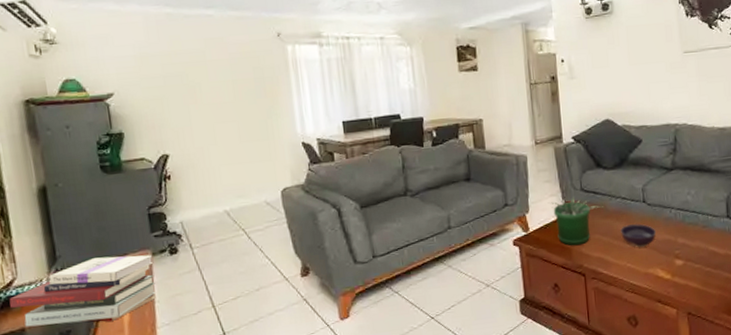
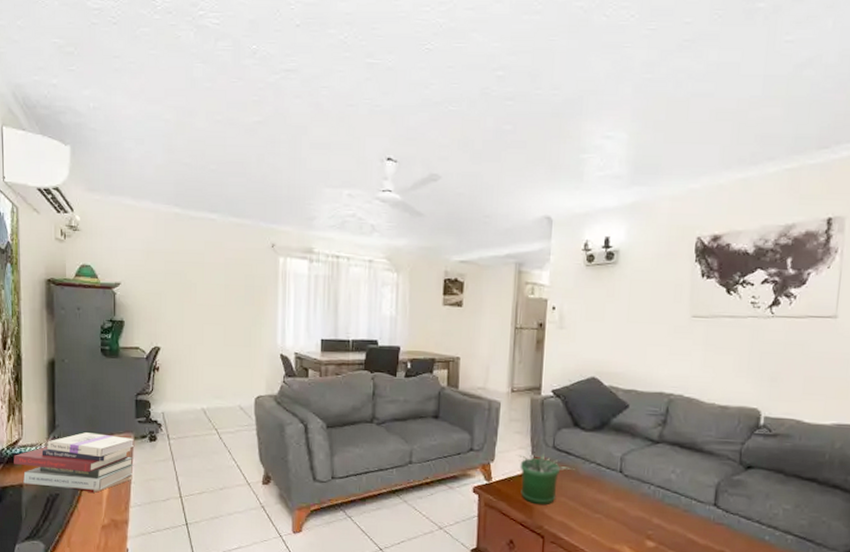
bowl: present [621,224,657,247] -> none [590,493,630,520]

